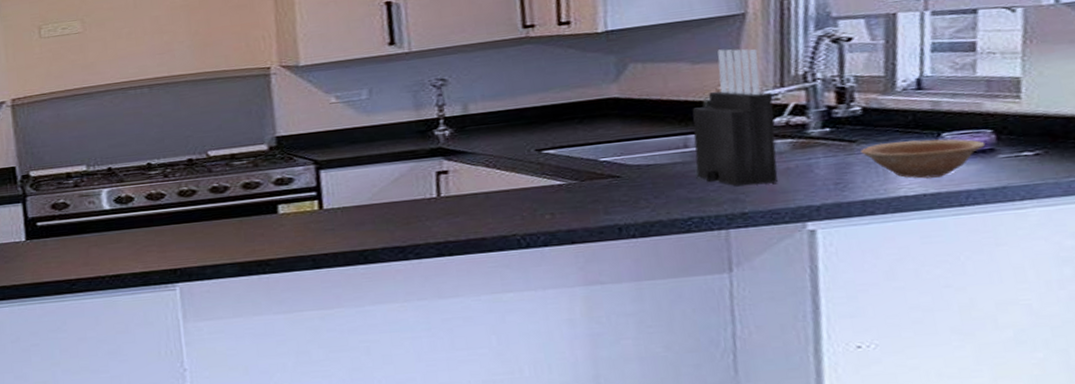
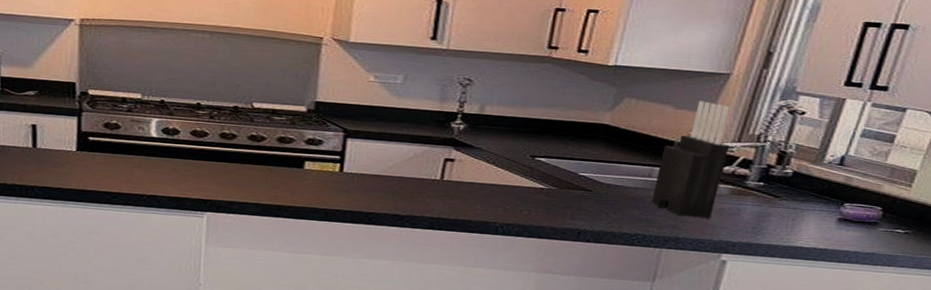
bowl: present [861,138,986,179] -> none [780,202,873,237]

